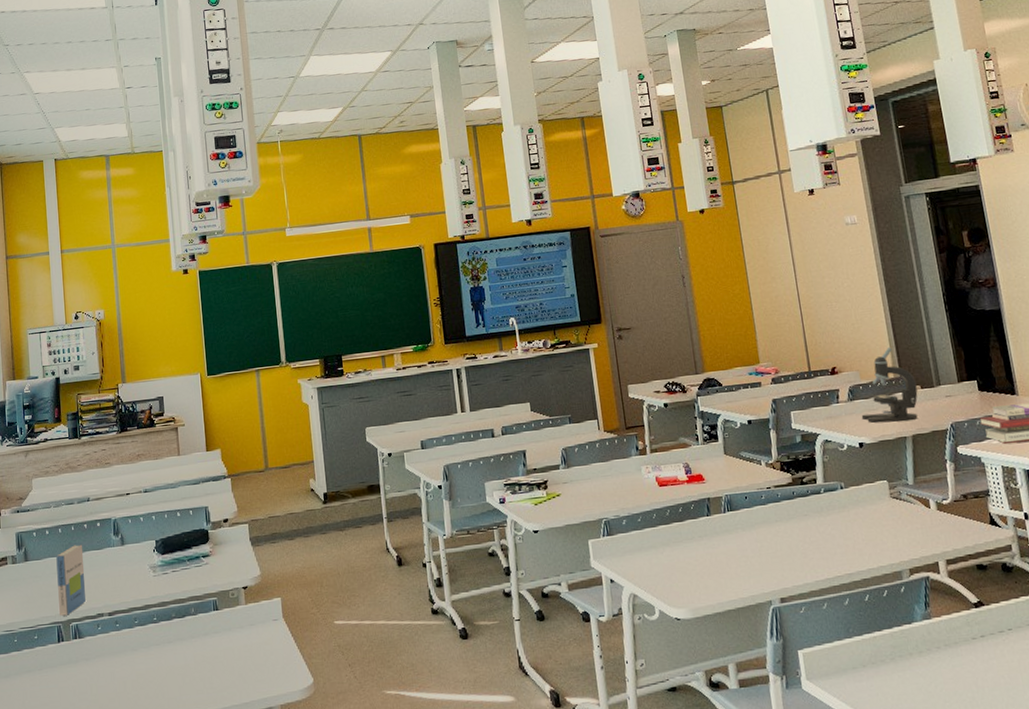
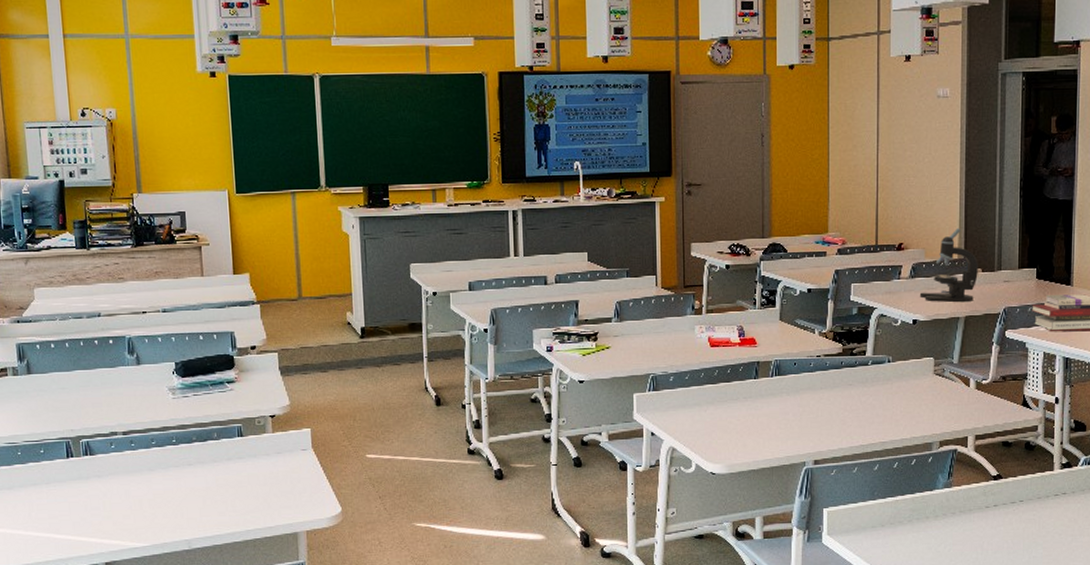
book: present [56,544,86,616] -> none [63,361,97,432]

